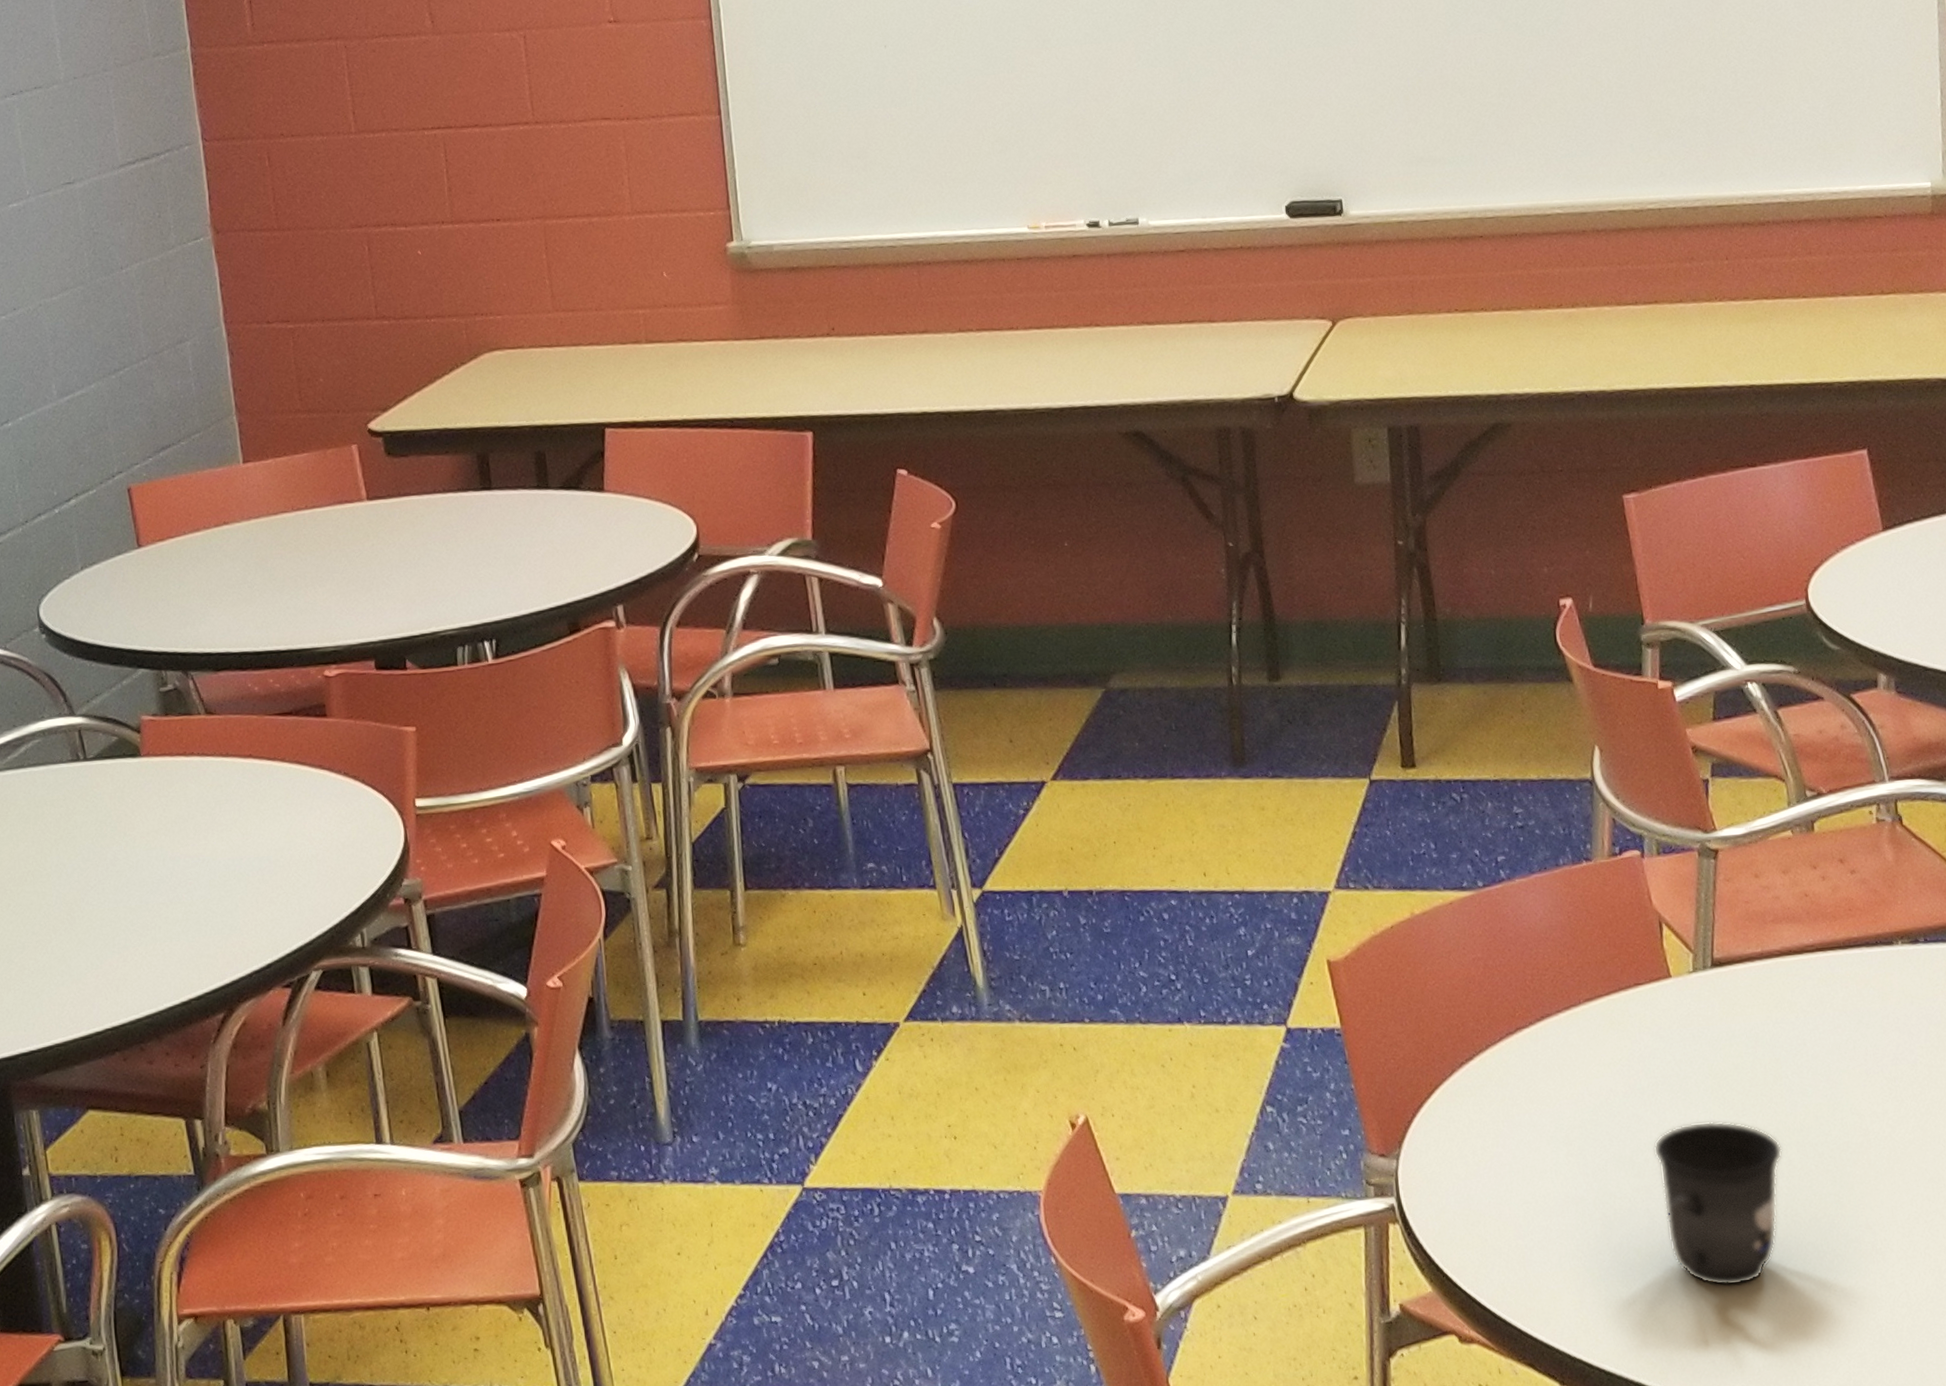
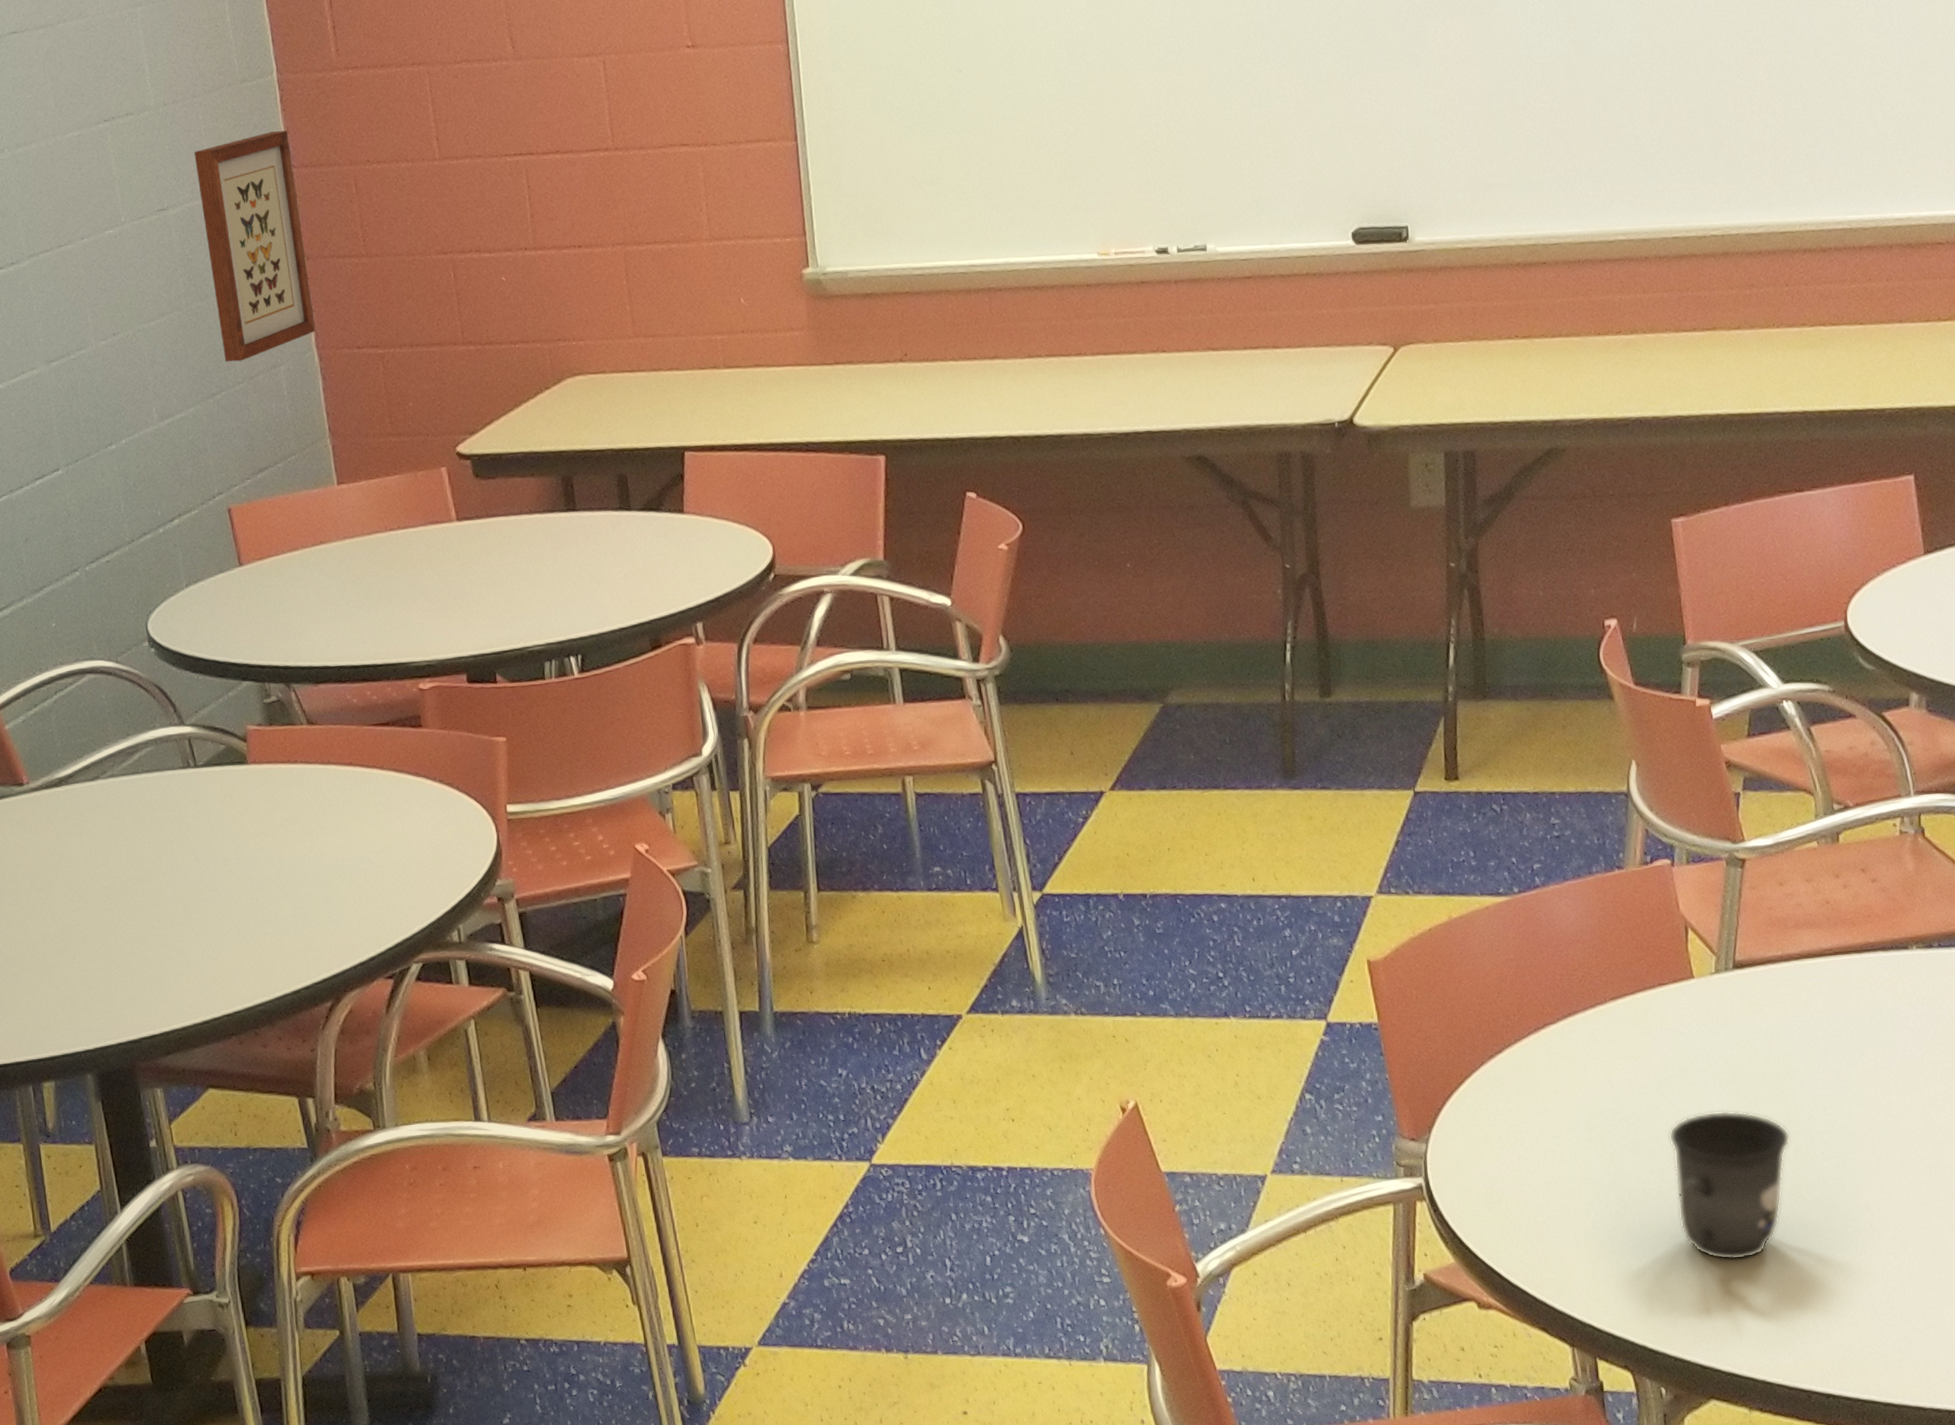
wall art: none [103,104,224,338] -> present [194,130,316,362]

